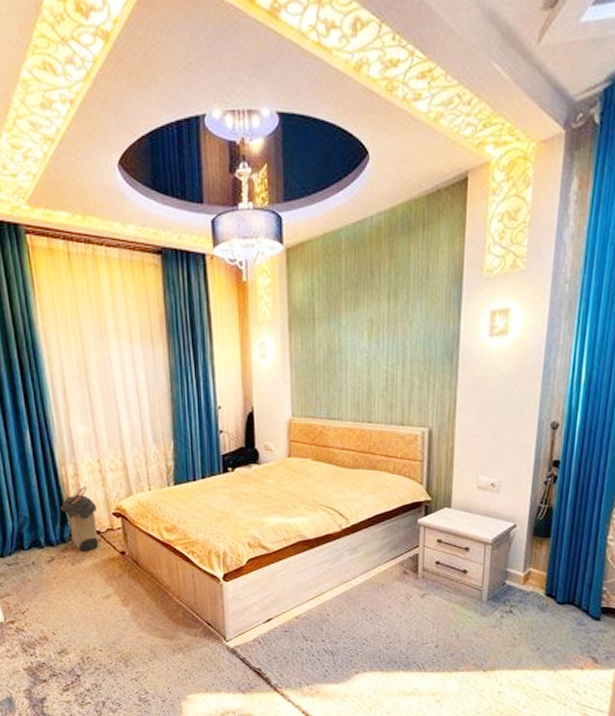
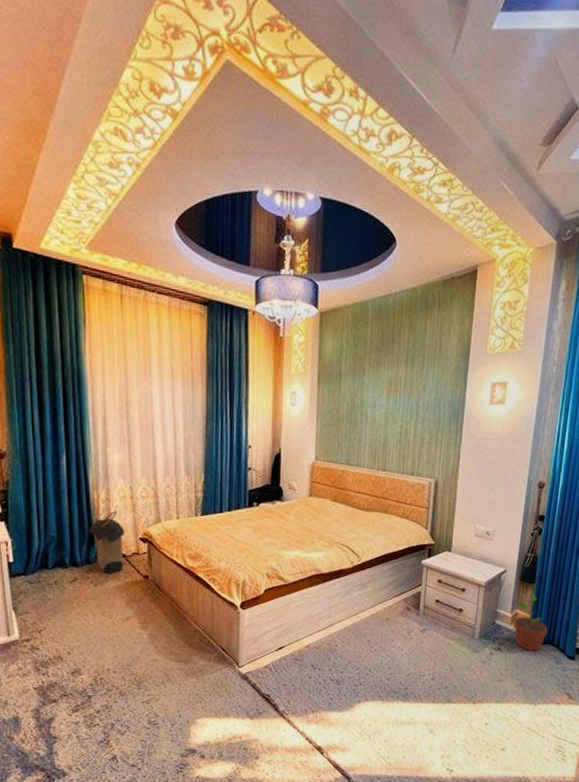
potted plant: none [527,548,568,612] -> present [513,593,548,651]

